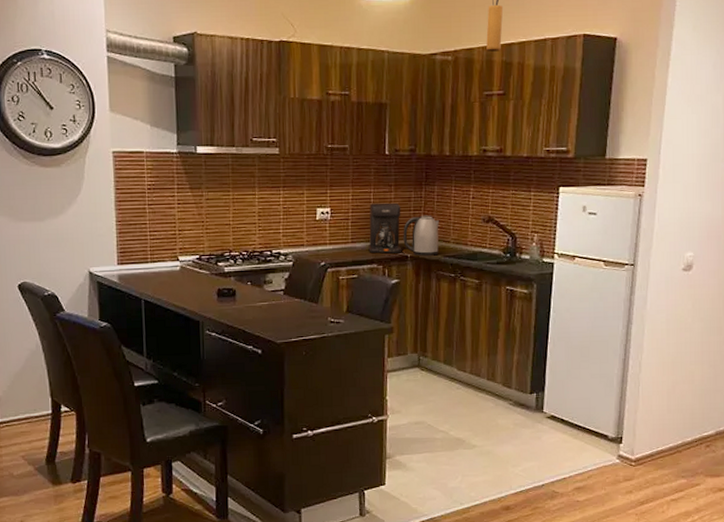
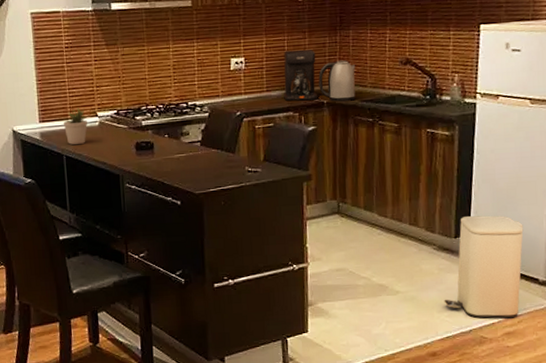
potted plant: none [143,250,169,290] -> present [64,107,88,145]
pedal bin: none [518,372,595,474] -> present [444,215,524,319]

